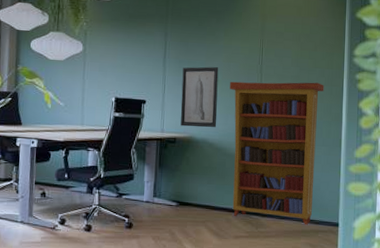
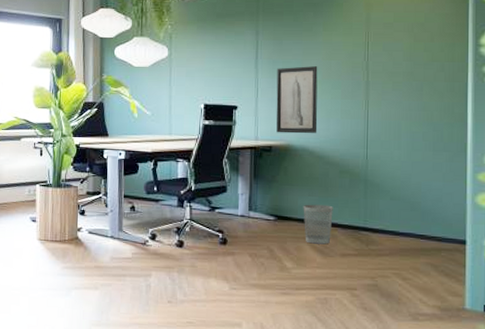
wastebasket: none [202,191,229,228] -> present [303,204,333,245]
bookcase: present [230,81,324,225] -> none [331,78,444,243]

